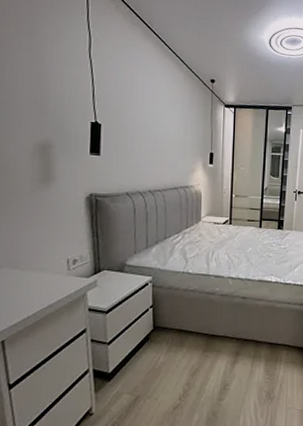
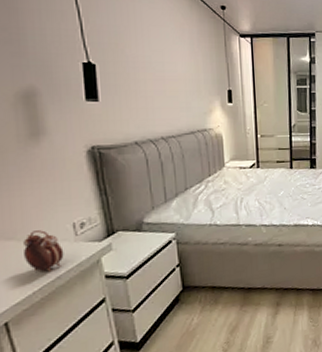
alarm clock: none [25,263,57,300] -> present [24,230,64,272]

